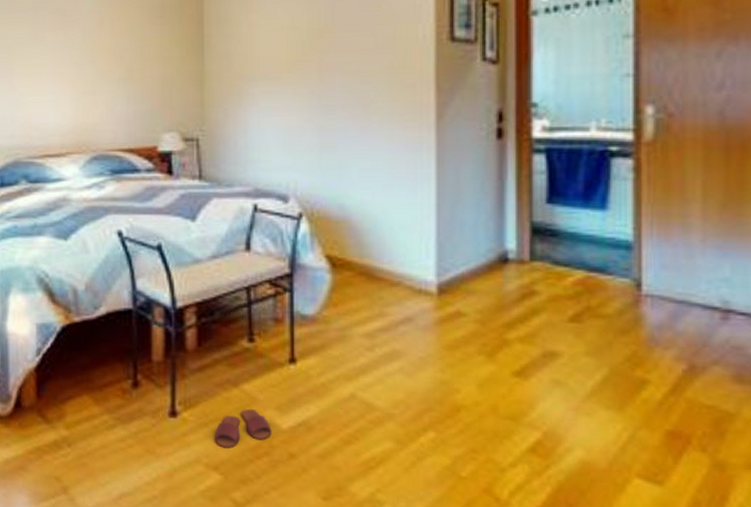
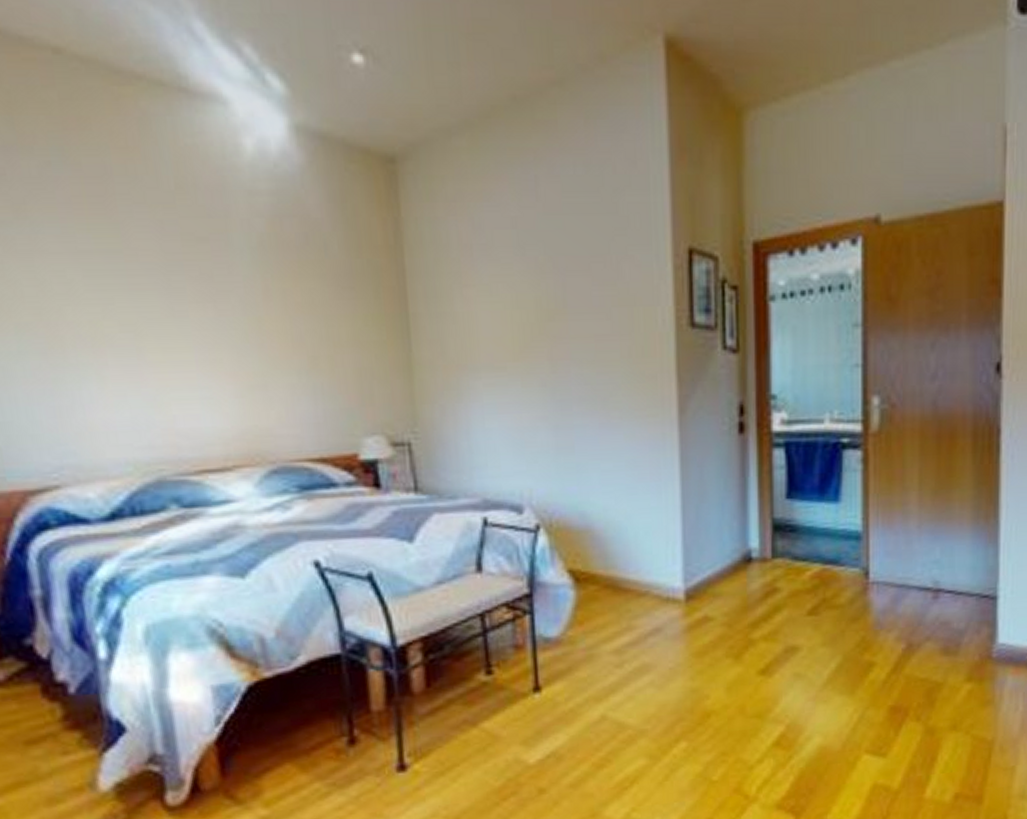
slippers: present [214,408,272,448] -> none [452,747,518,796]

